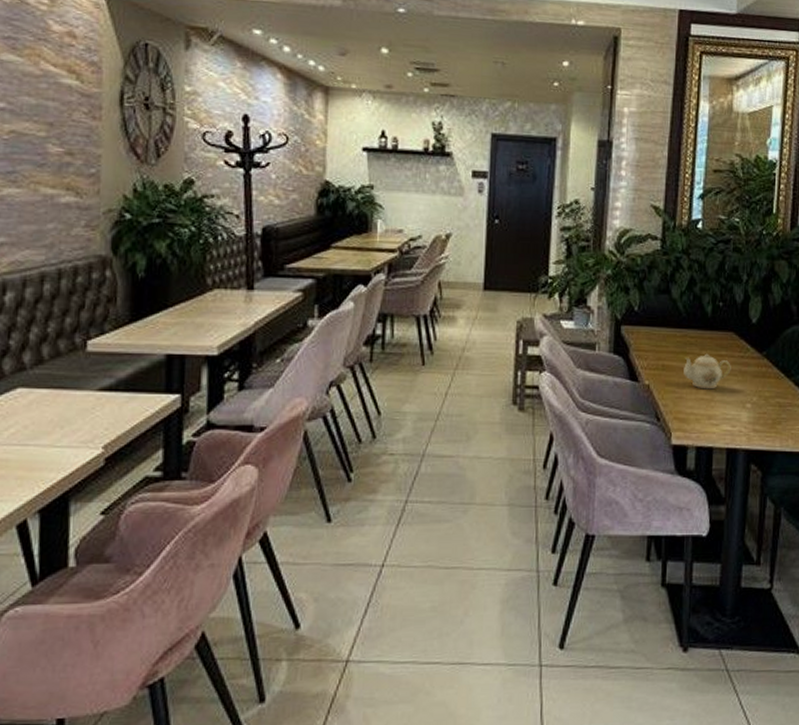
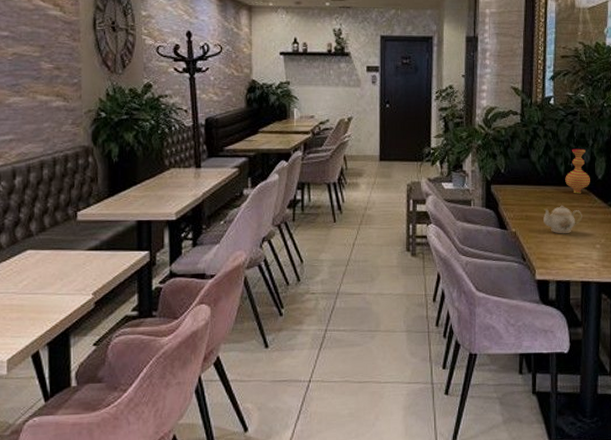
vase: none [712,284,742,340] -> present [565,148,590,194]

